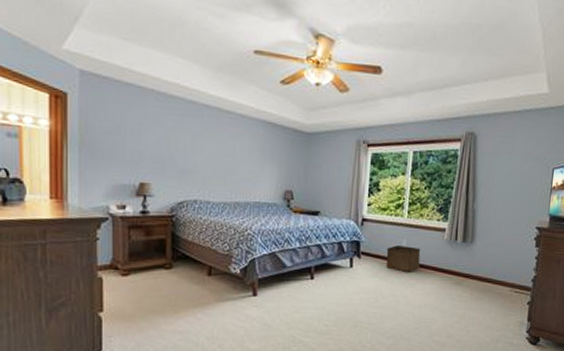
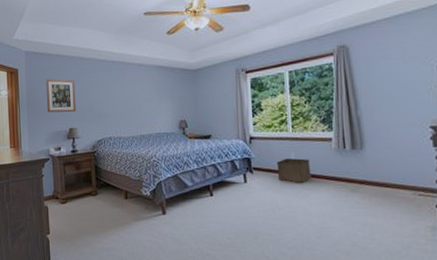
wall art: none [108,114,152,163] -> present [45,79,76,113]

